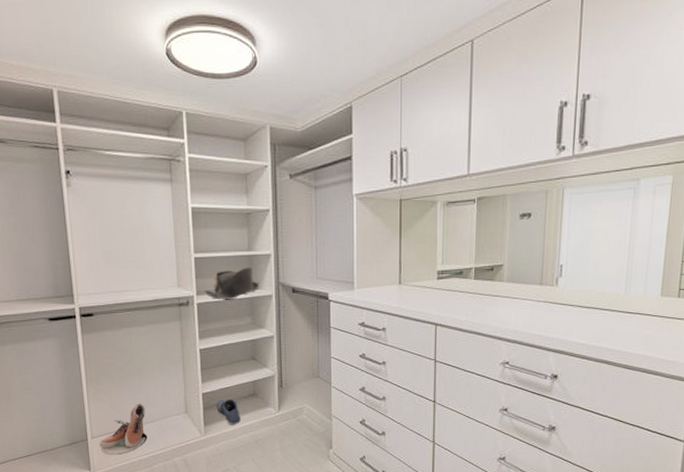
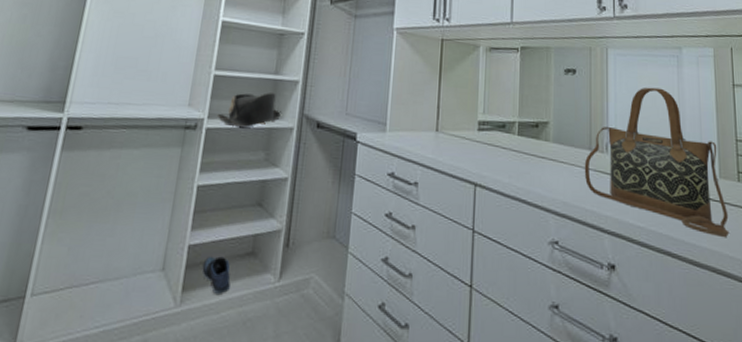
shoe: present [99,403,147,455] -> none [37,250,113,325]
handbag: none [534,221,665,345] -> present [584,87,729,238]

